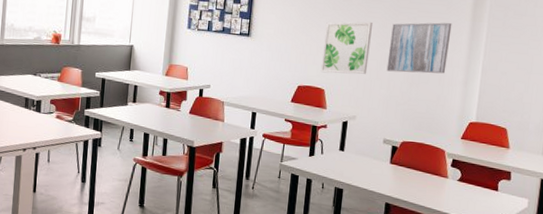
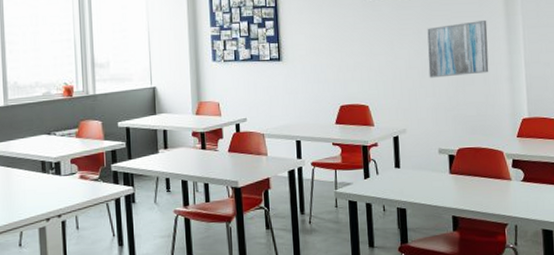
wall art: present [320,21,372,74] -> none [359,29,410,89]

